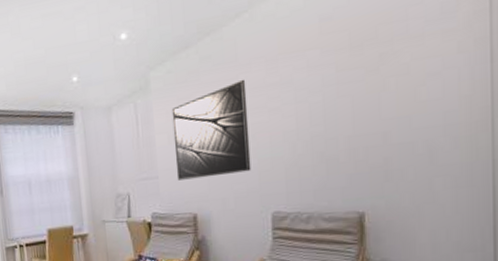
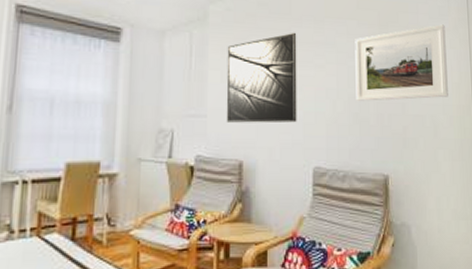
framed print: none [317,25,453,139] -> present [355,24,448,101]

